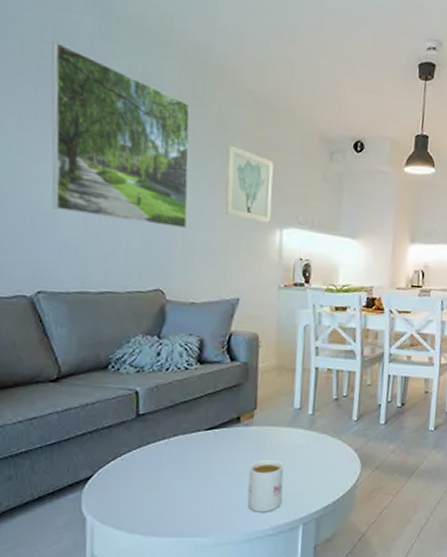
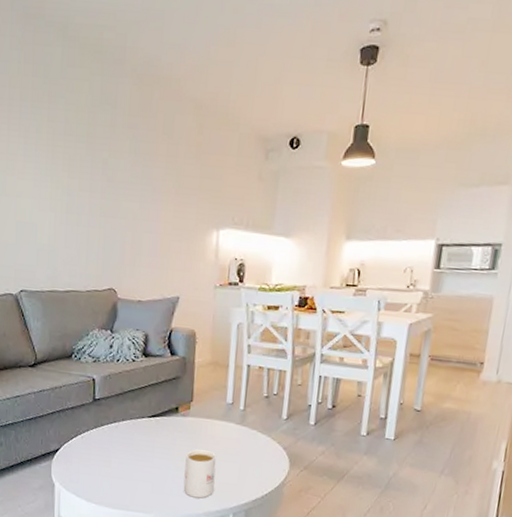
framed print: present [51,41,190,228] -> none [31,73,140,232]
wall art: present [225,144,274,223] -> none [168,151,212,225]

